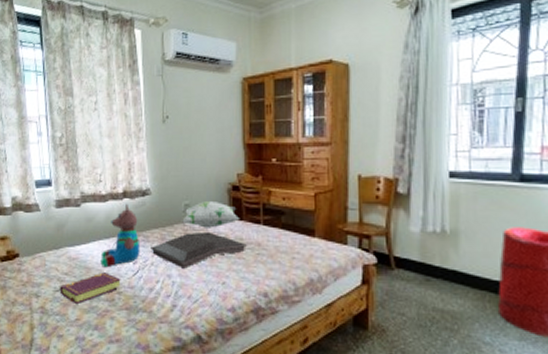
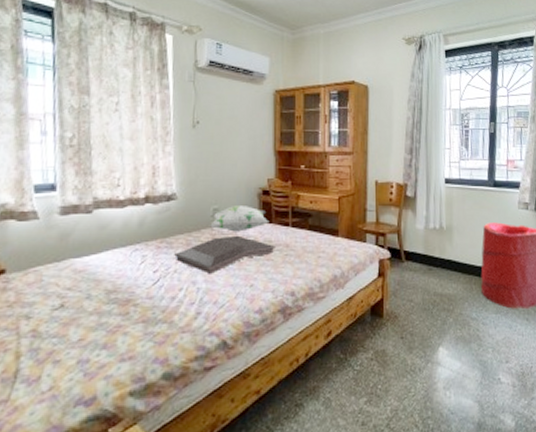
book: present [59,272,121,304] -> none [59,284,138,322]
teddy bear: present [100,203,141,268] -> none [113,208,163,279]

